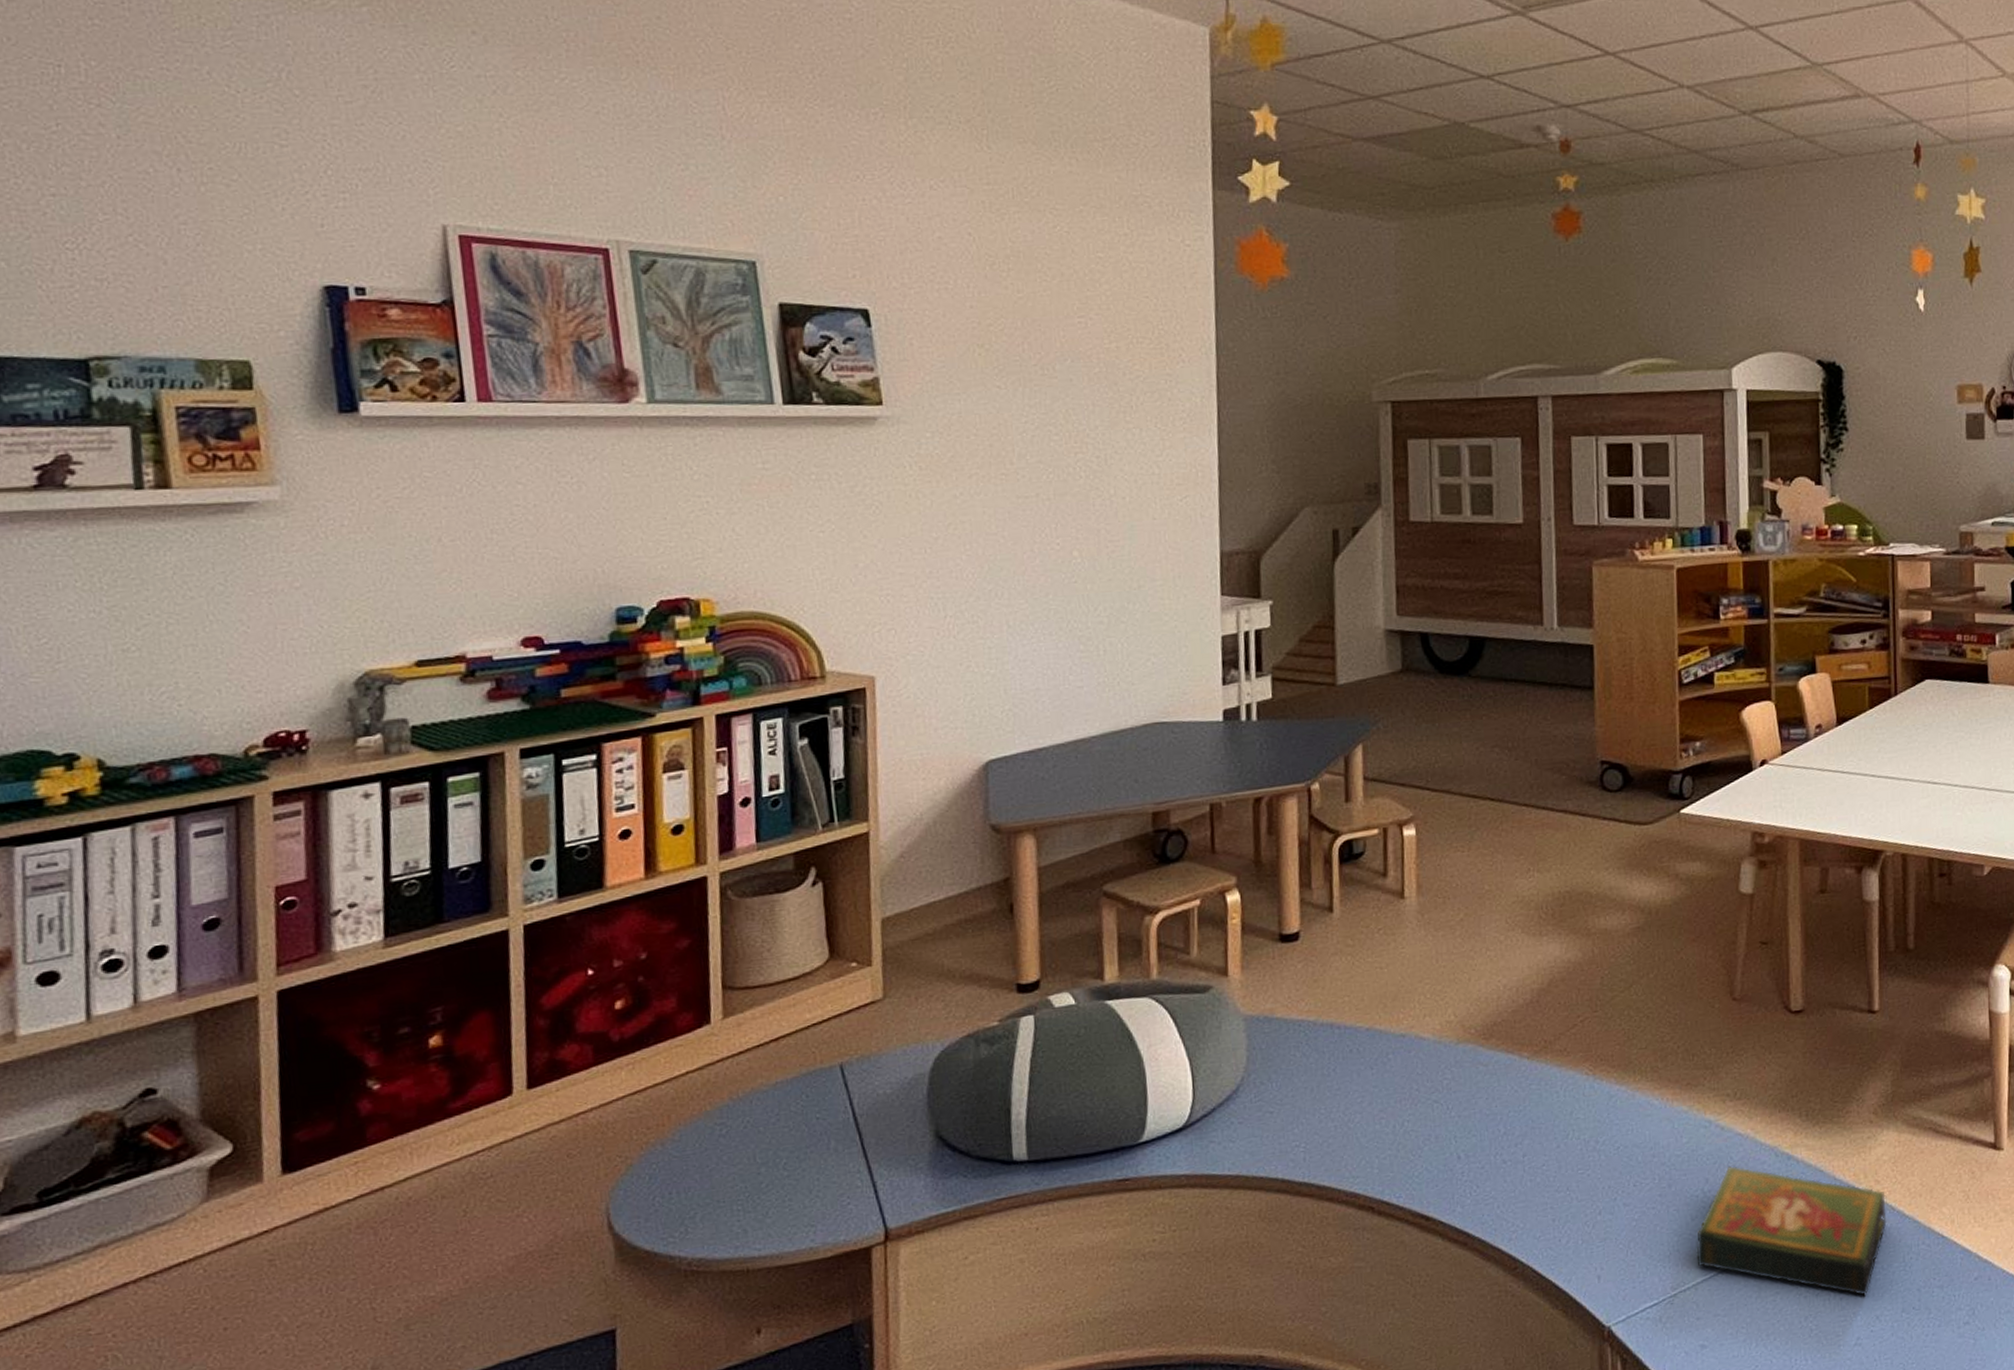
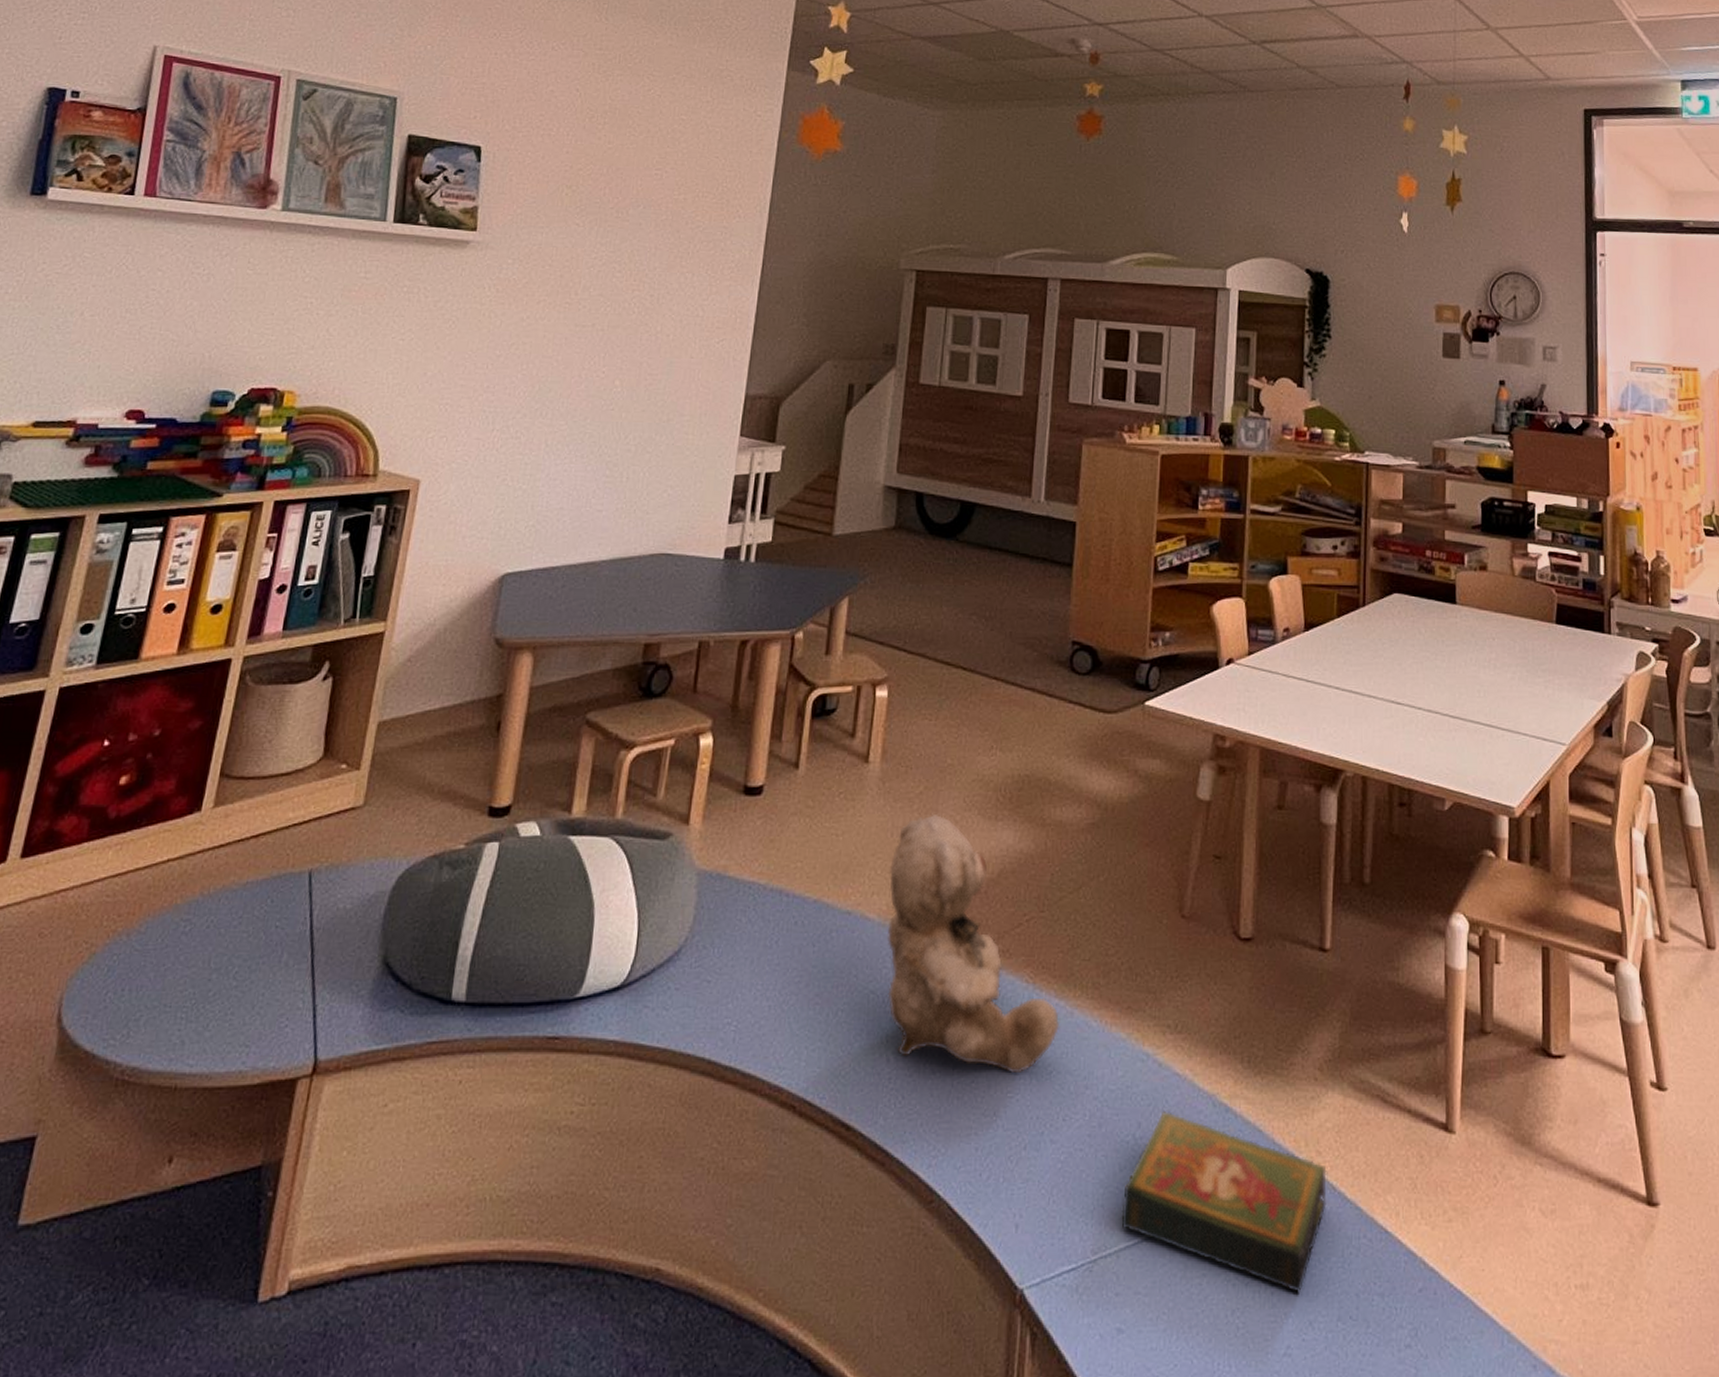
teddy bear: none [1438,936,1623,1154] -> present [886,813,1060,1074]

